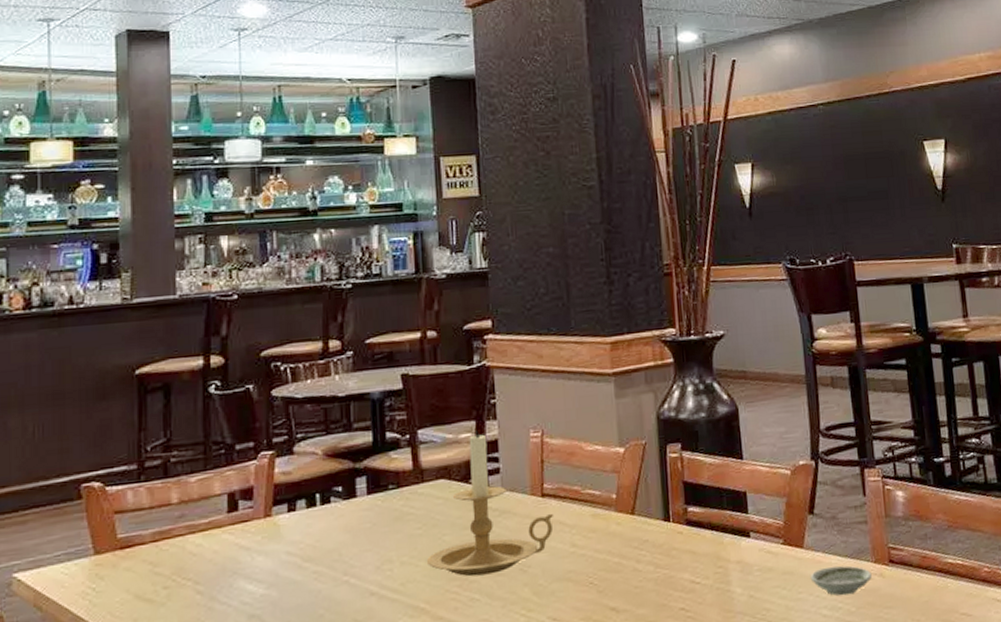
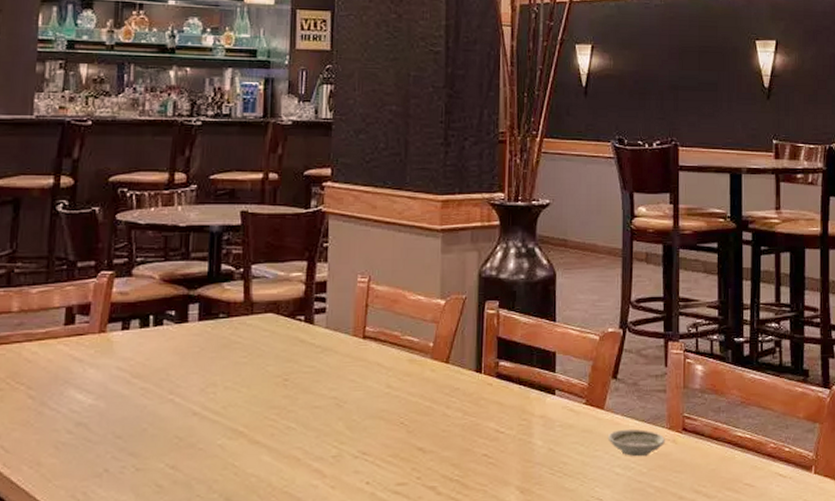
candle holder: present [426,430,554,577] -> none [248,270,373,407]

